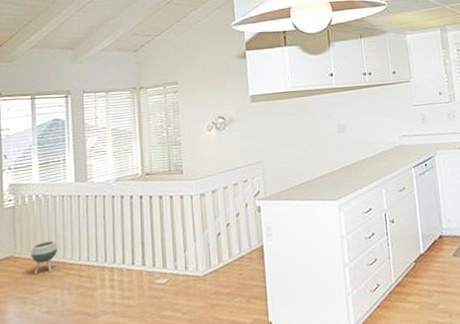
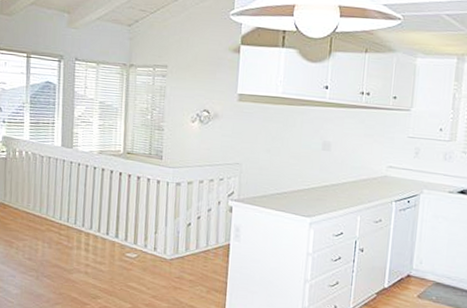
planter: present [31,240,58,275] -> none [18,196,42,225]

